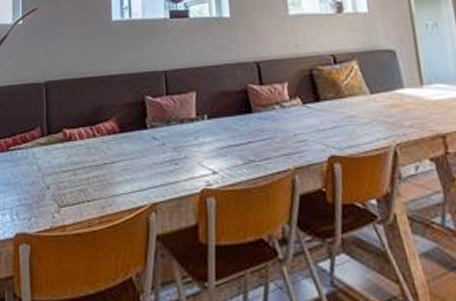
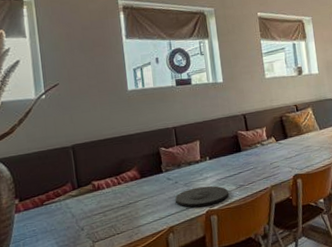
plate: none [161,154,232,183] -> present [175,186,229,208]

